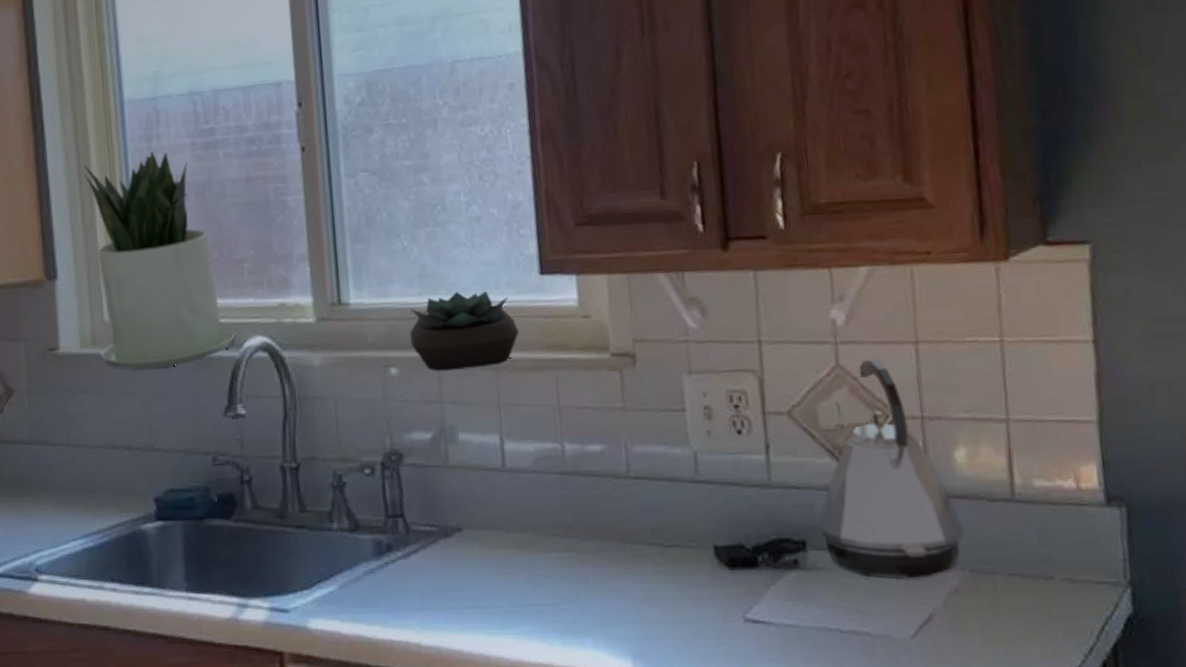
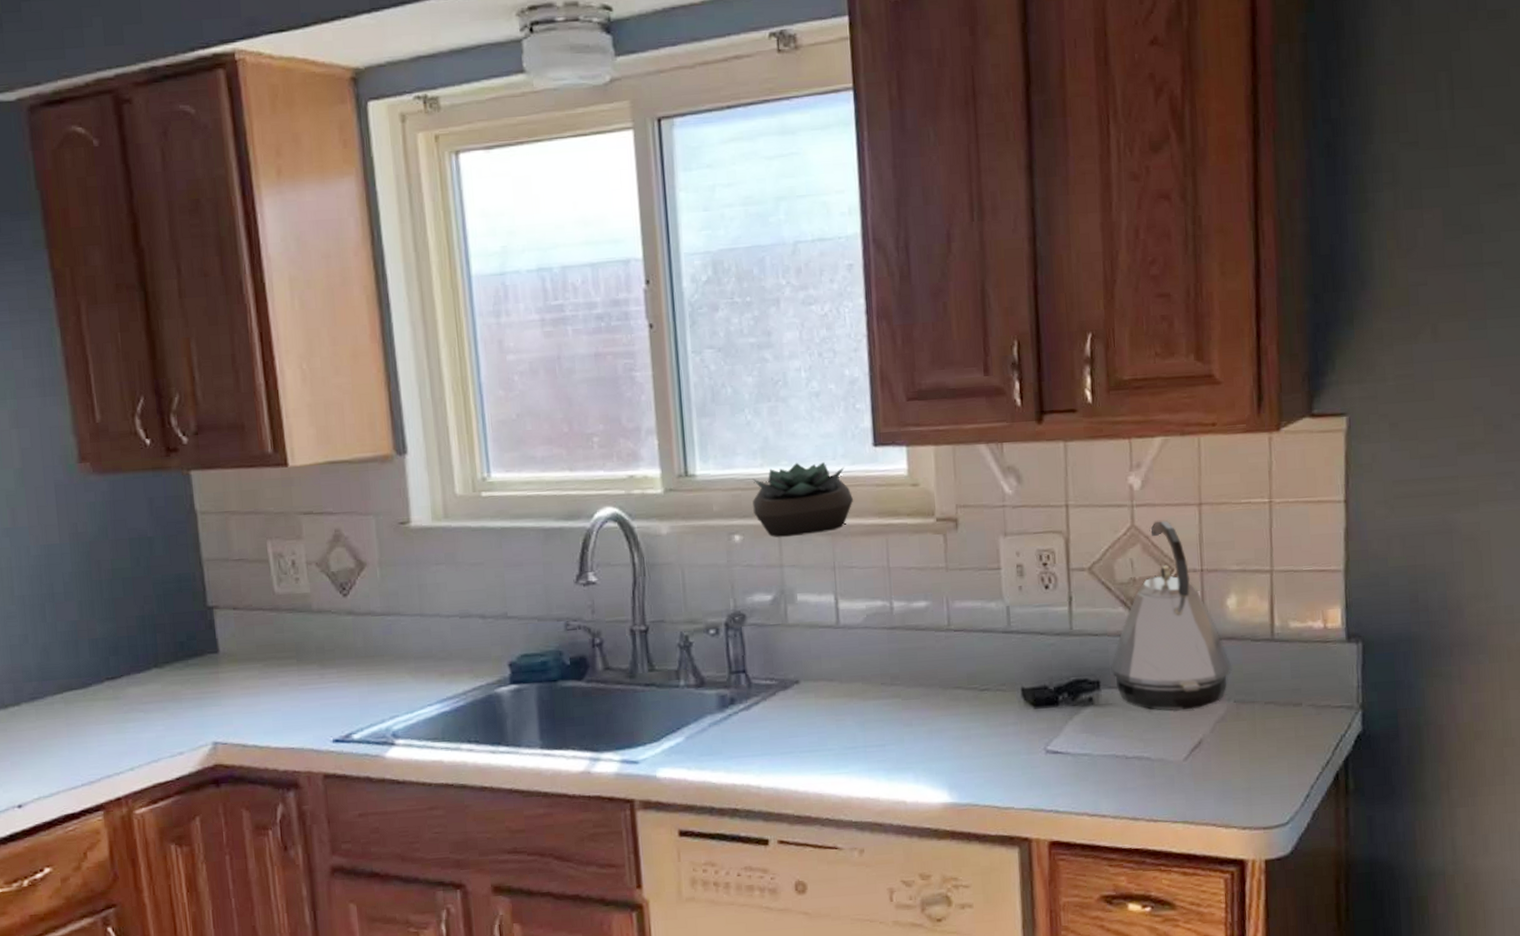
planter: present [84,151,236,369] -> none [431,327,587,541]

